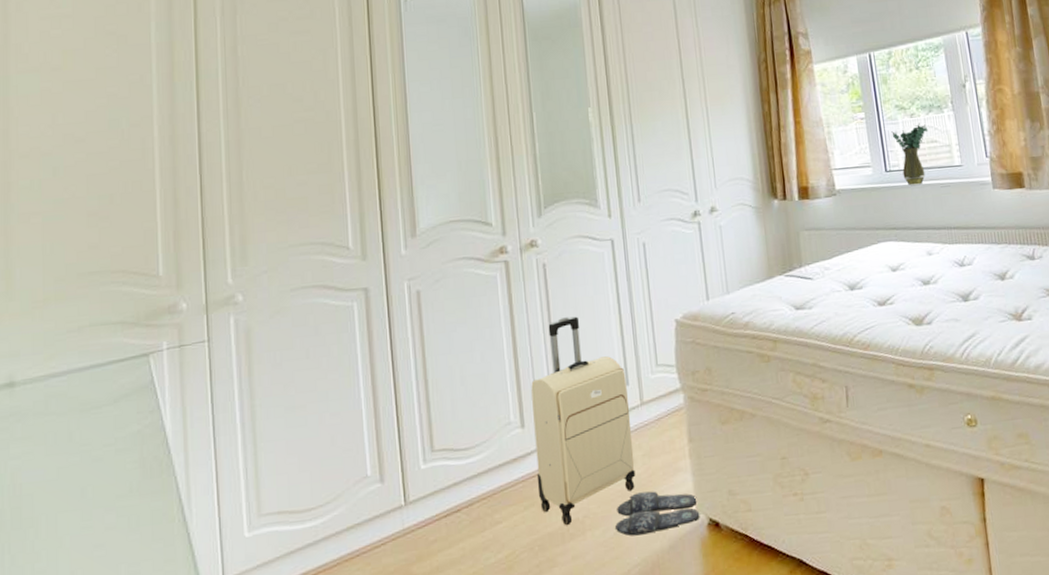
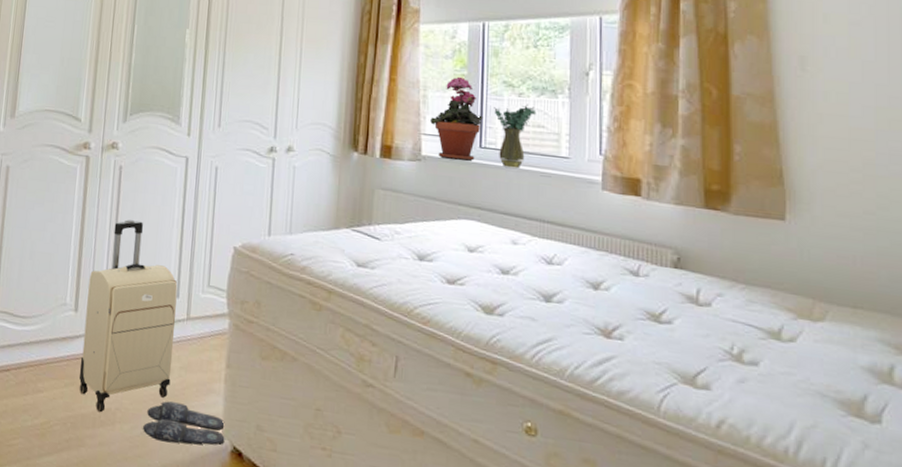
potted plant: none [838,108,884,190] -> present [430,76,484,162]

